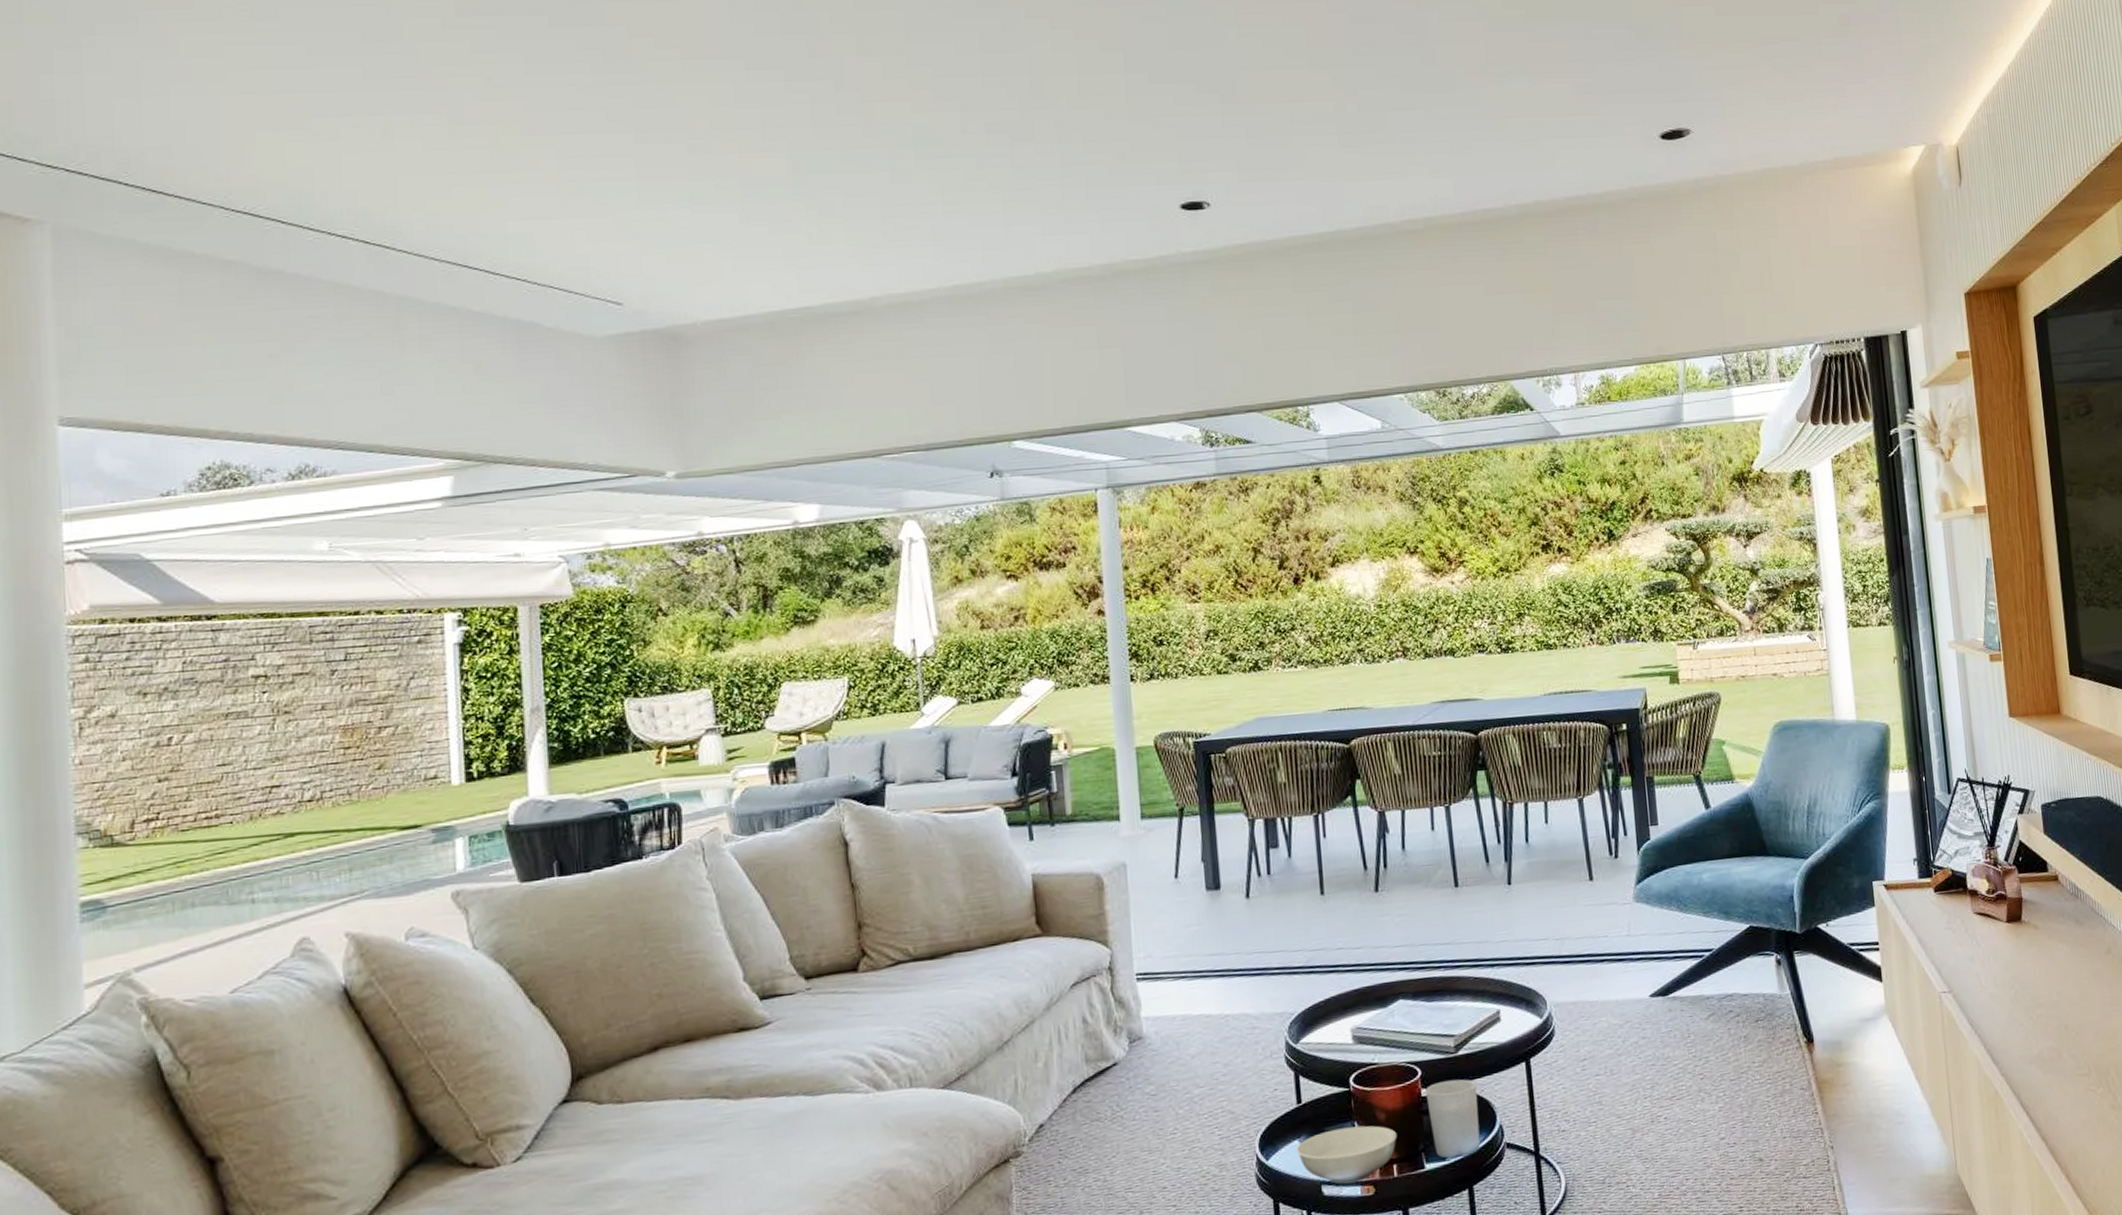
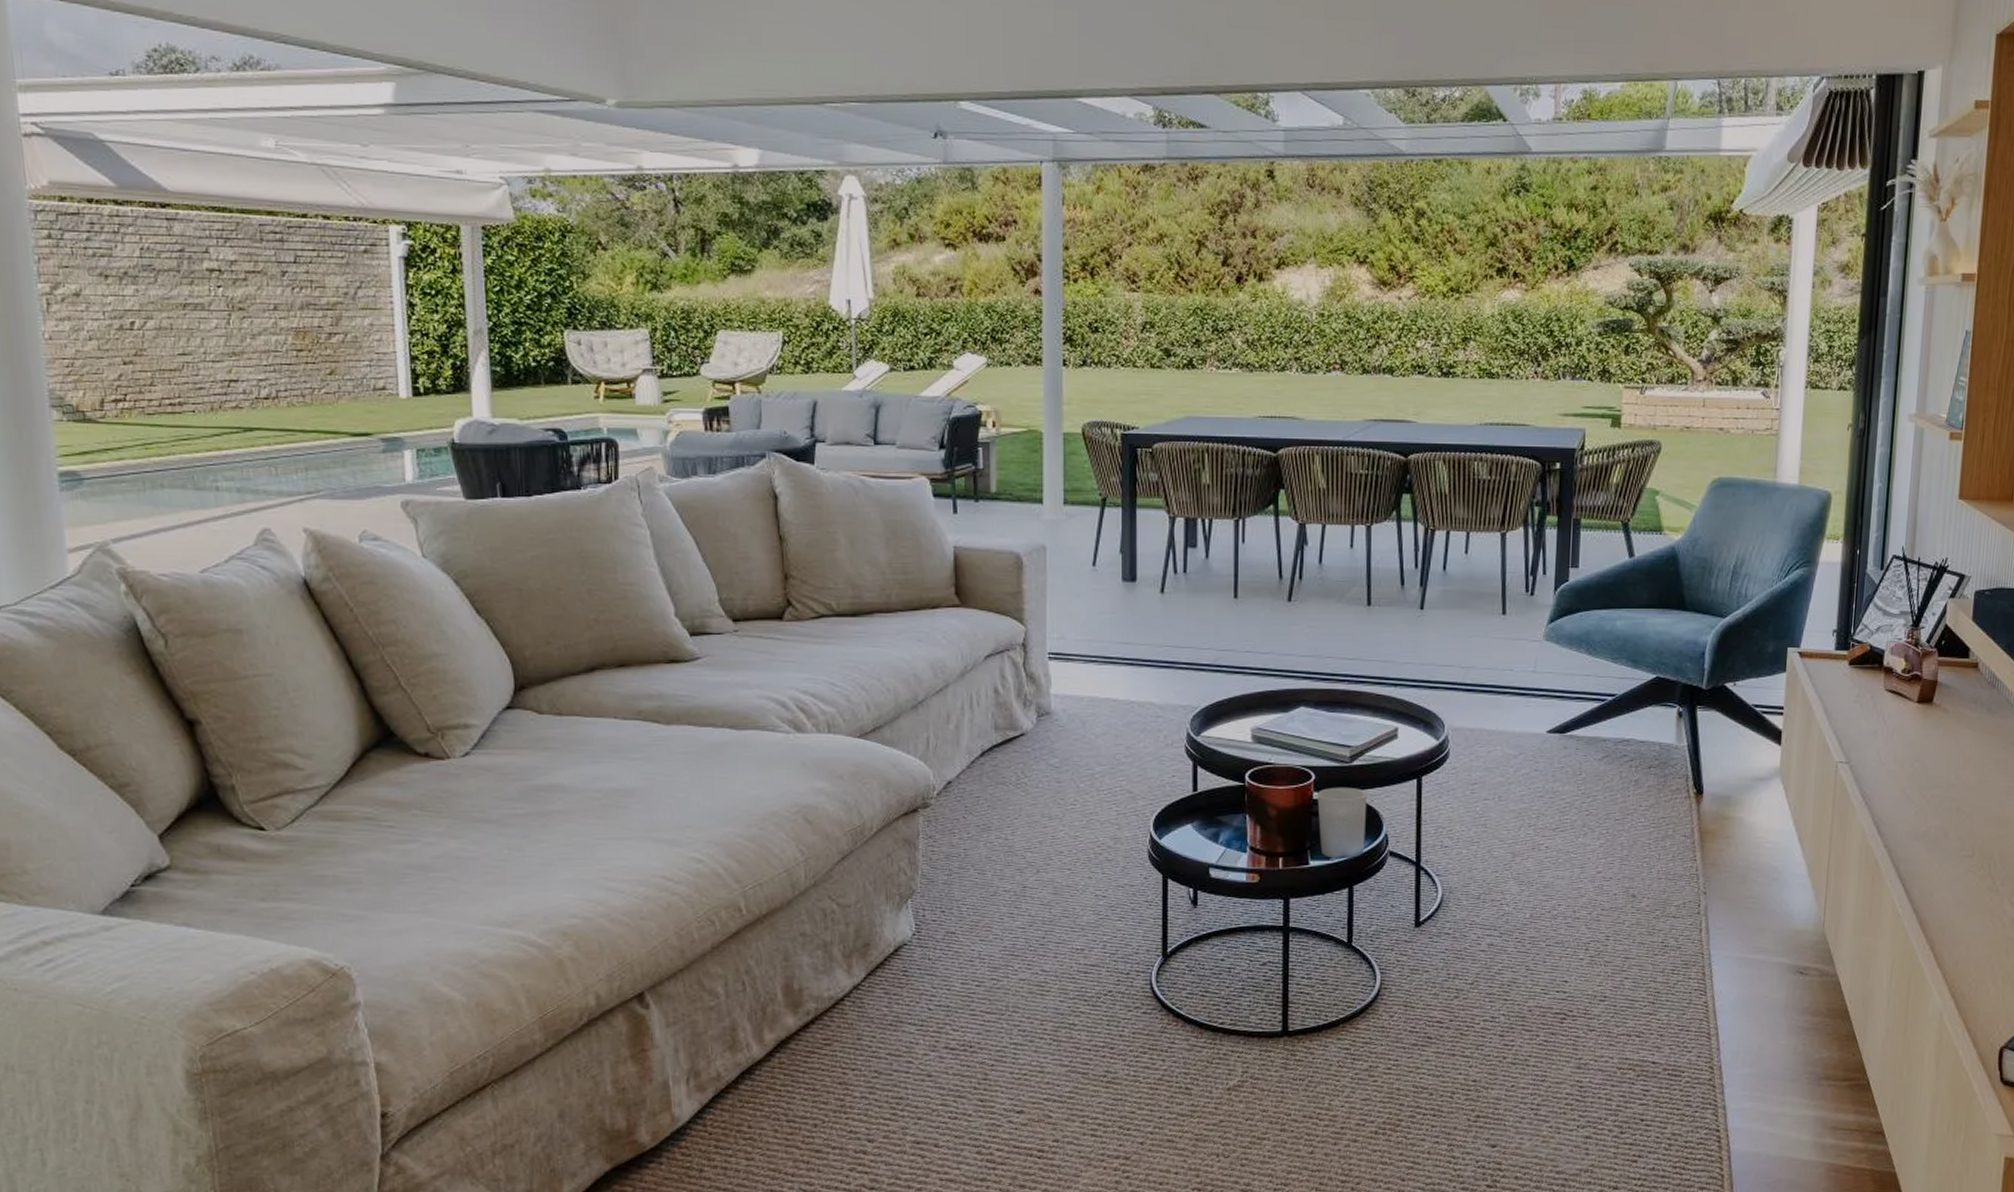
bowl: present [1296,1125,1397,1184] -> none [1188,819,1286,869]

